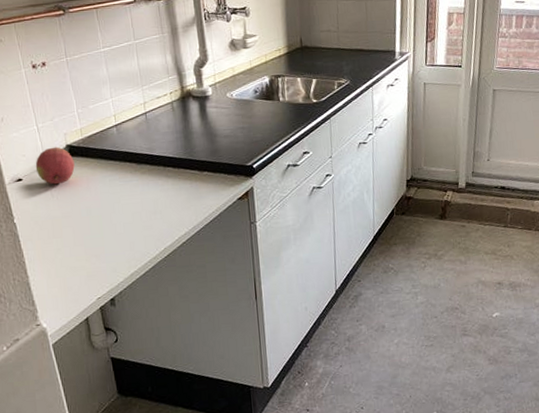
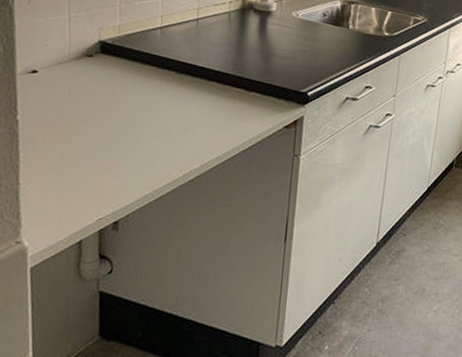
fruit: present [35,146,75,185] -> none [56,40,104,83]

